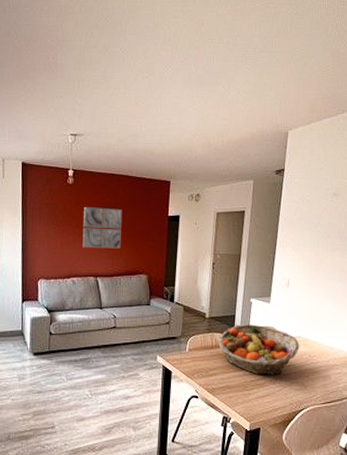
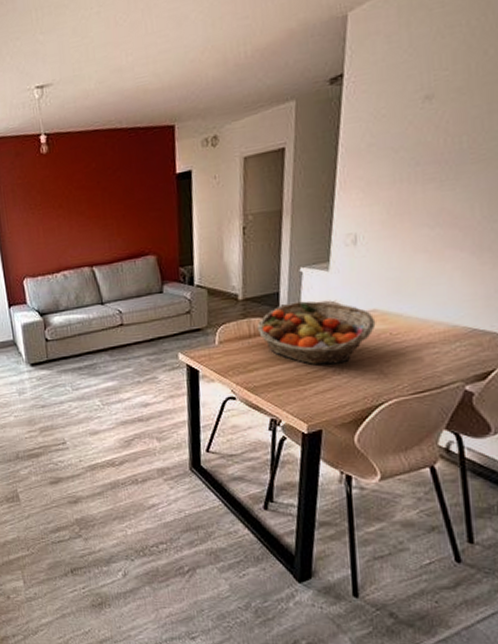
wall art: present [82,206,122,249] -> none [65,175,118,233]

